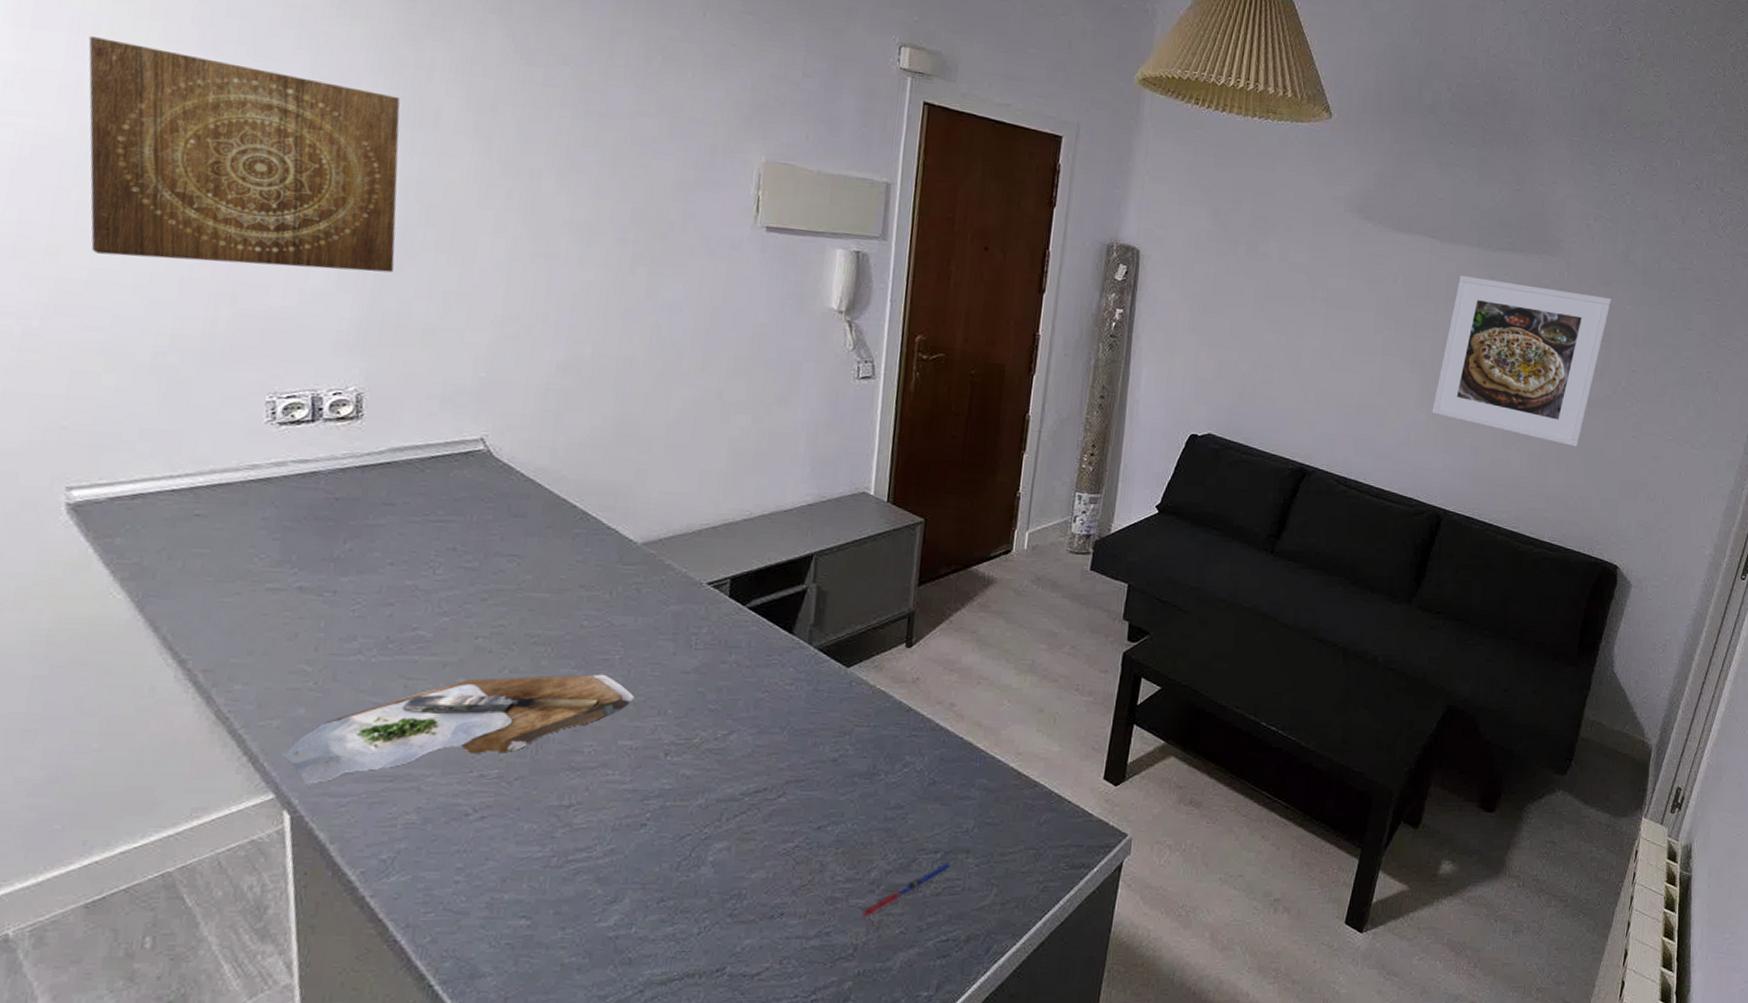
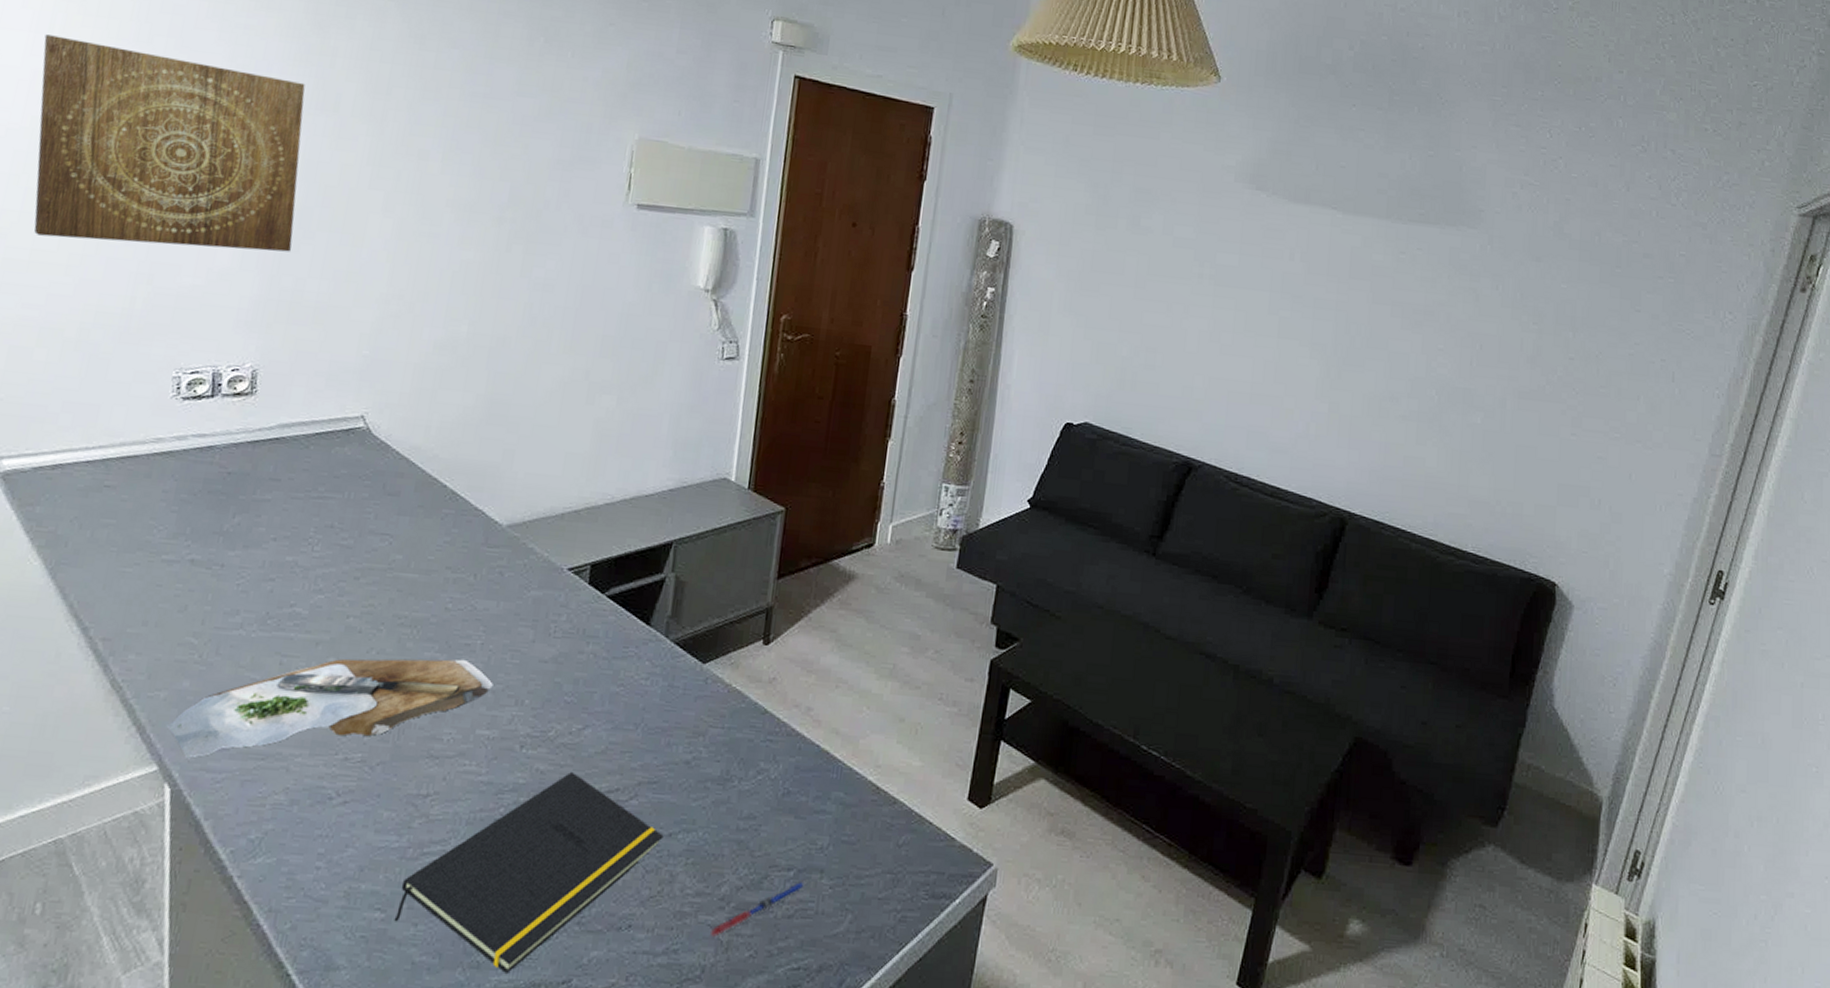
notepad: none [540,774,813,967] -> present [394,771,664,974]
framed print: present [1432,275,1611,447] -> none [1334,250,1543,444]

